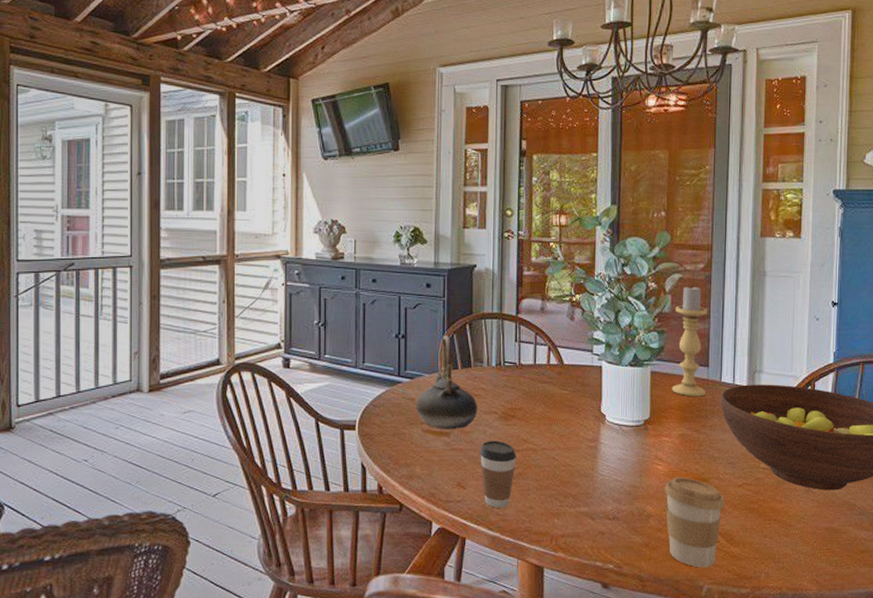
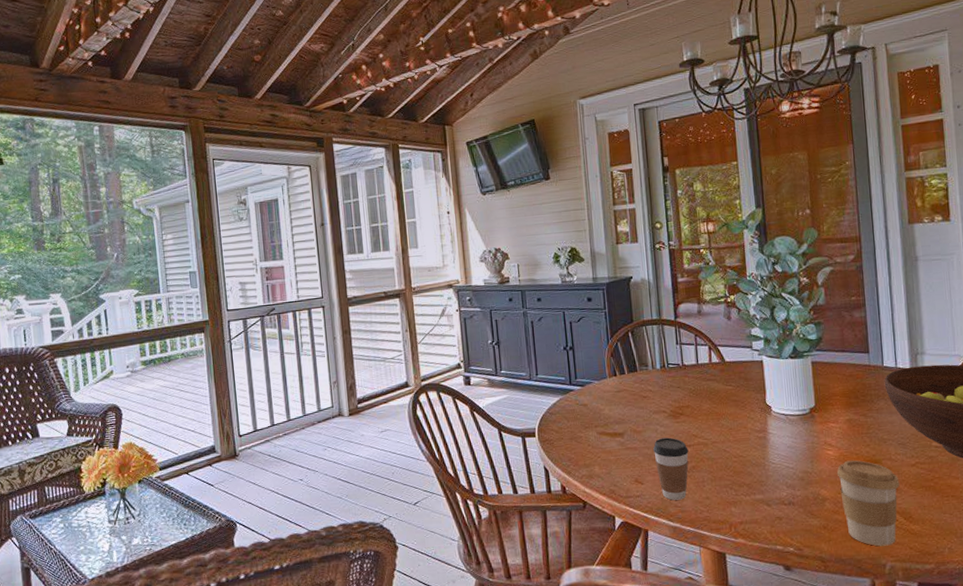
teapot: present [415,335,478,430] -> none [588,343,648,431]
candle holder: present [672,285,707,397] -> none [830,276,869,383]

